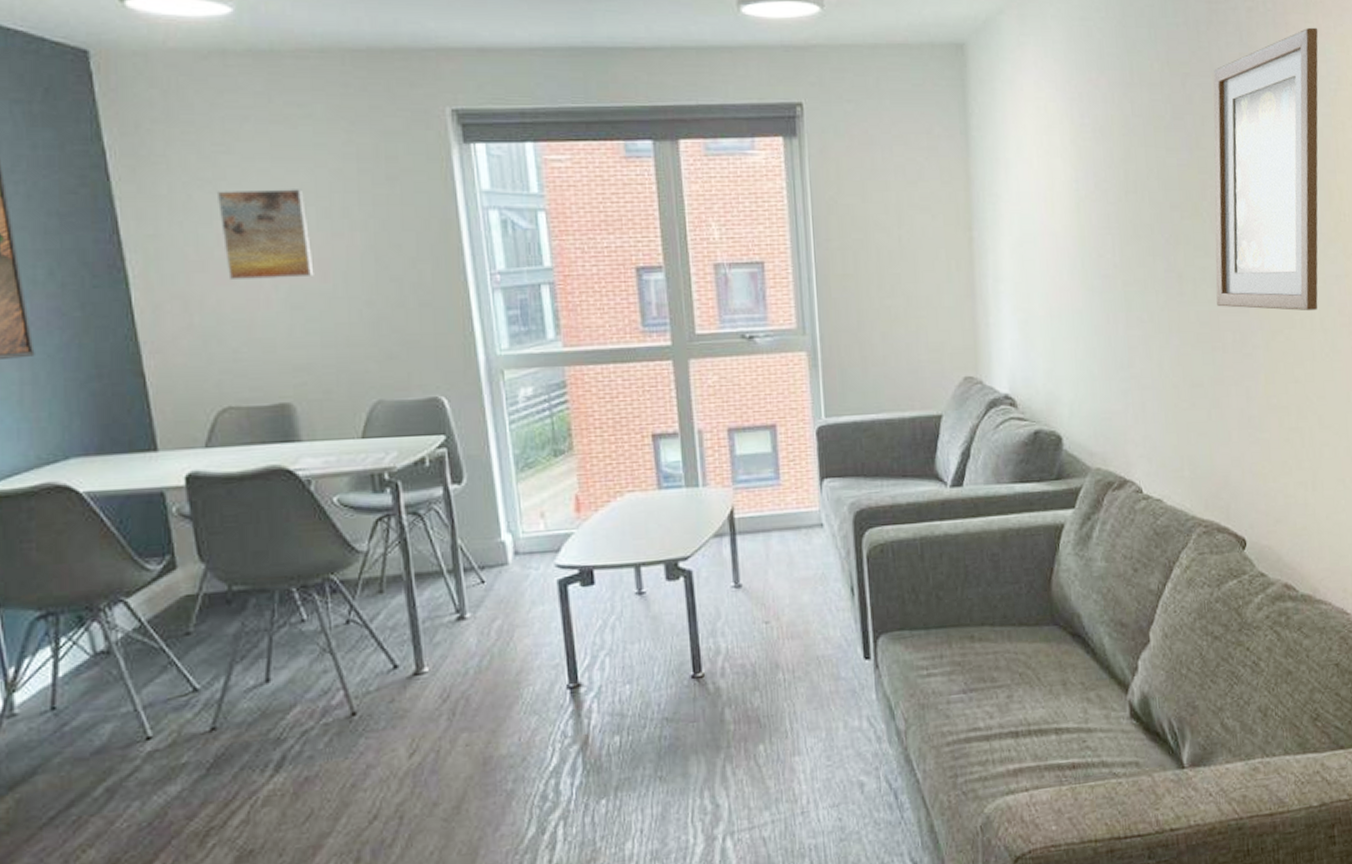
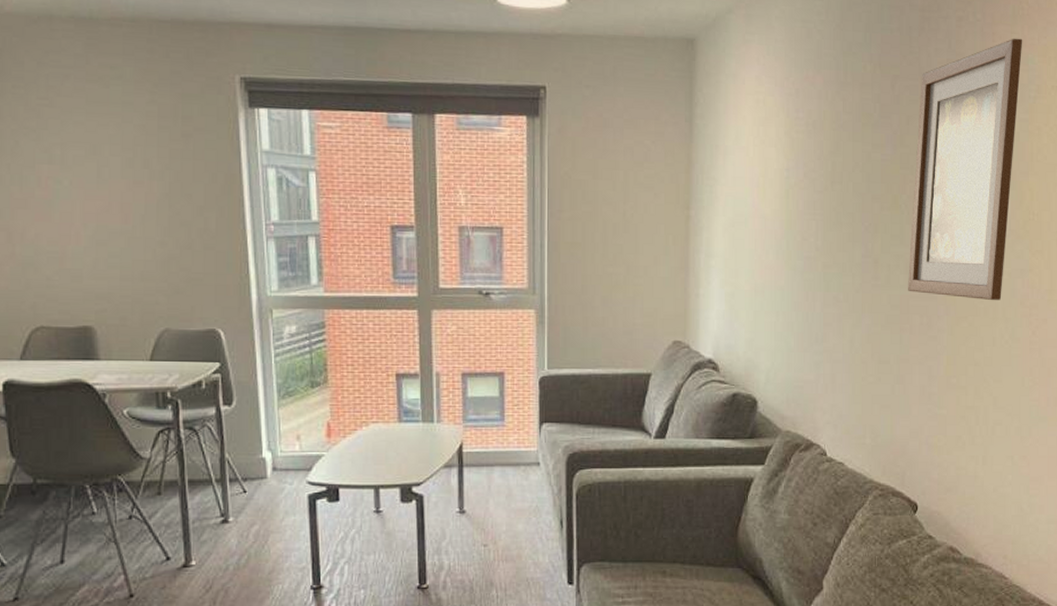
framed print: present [216,189,314,281] -> none [39,139,117,219]

